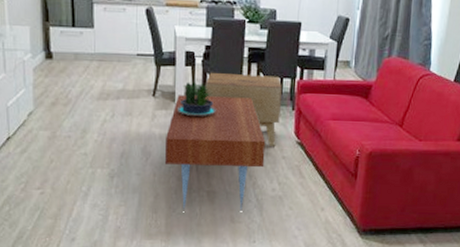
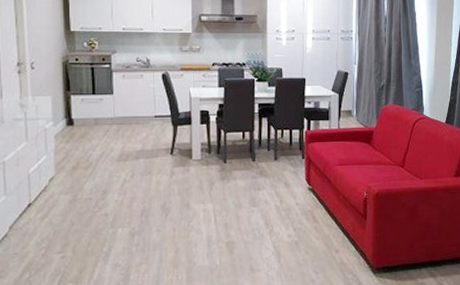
coffee table: present [165,95,266,211] -> none [184,150,279,264]
potted plant: present [176,82,216,117] -> none [194,138,231,172]
side table: present [205,72,282,147] -> none [219,128,291,195]

